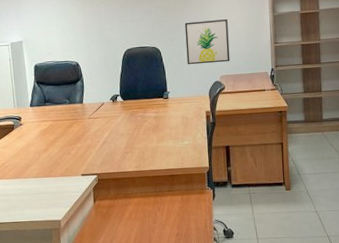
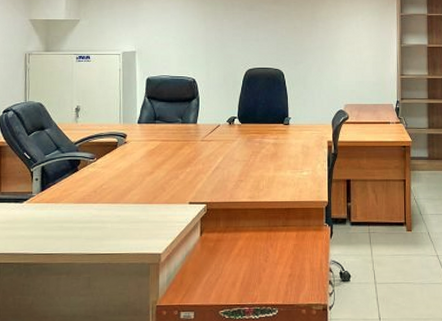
wall art: present [184,19,230,65] -> none [310,46,356,91]

